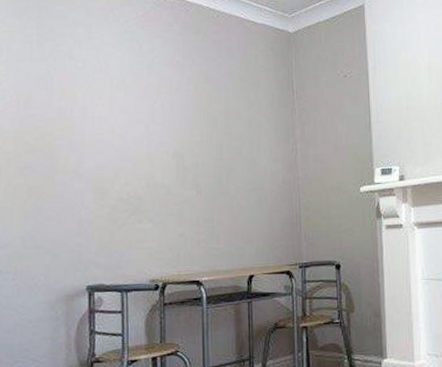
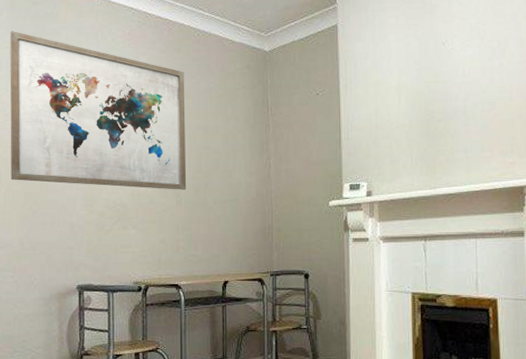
wall art: none [11,14,207,180] -> present [10,31,187,190]

